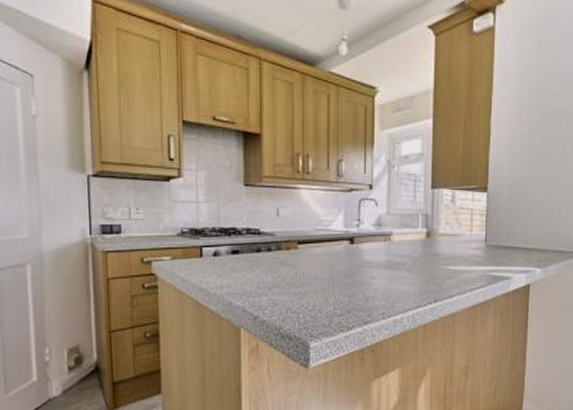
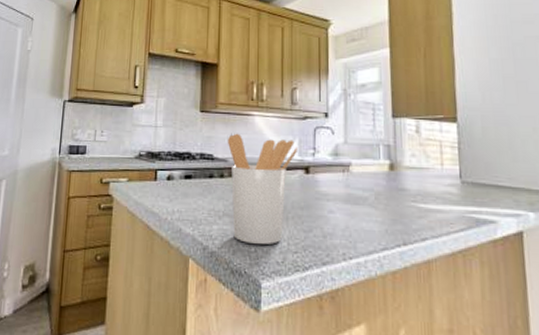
utensil holder: none [273,207,343,312] -> present [227,133,297,245]

